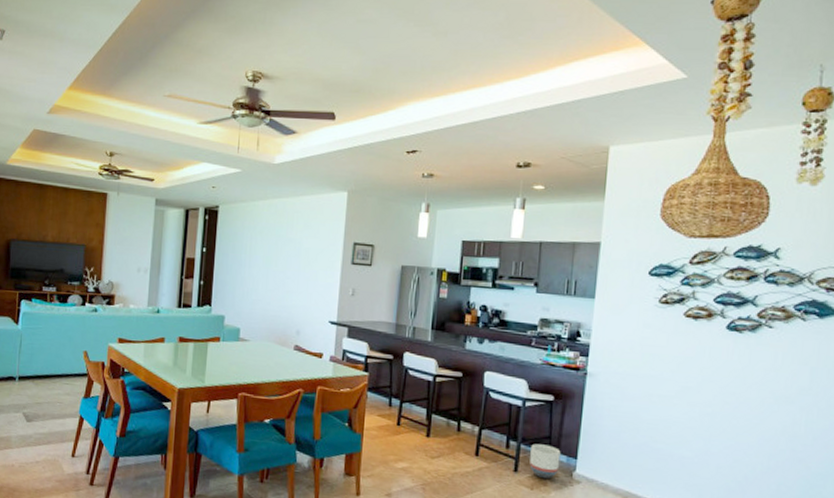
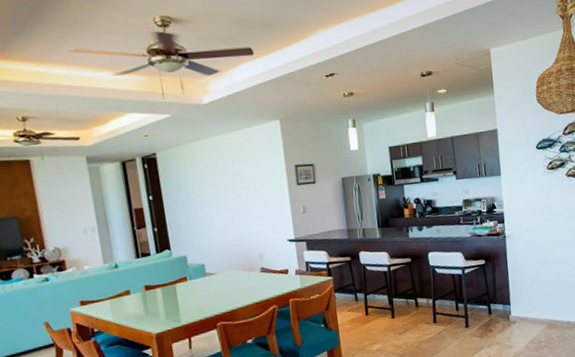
planter: present [529,443,561,479] -> none [475,299,499,327]

